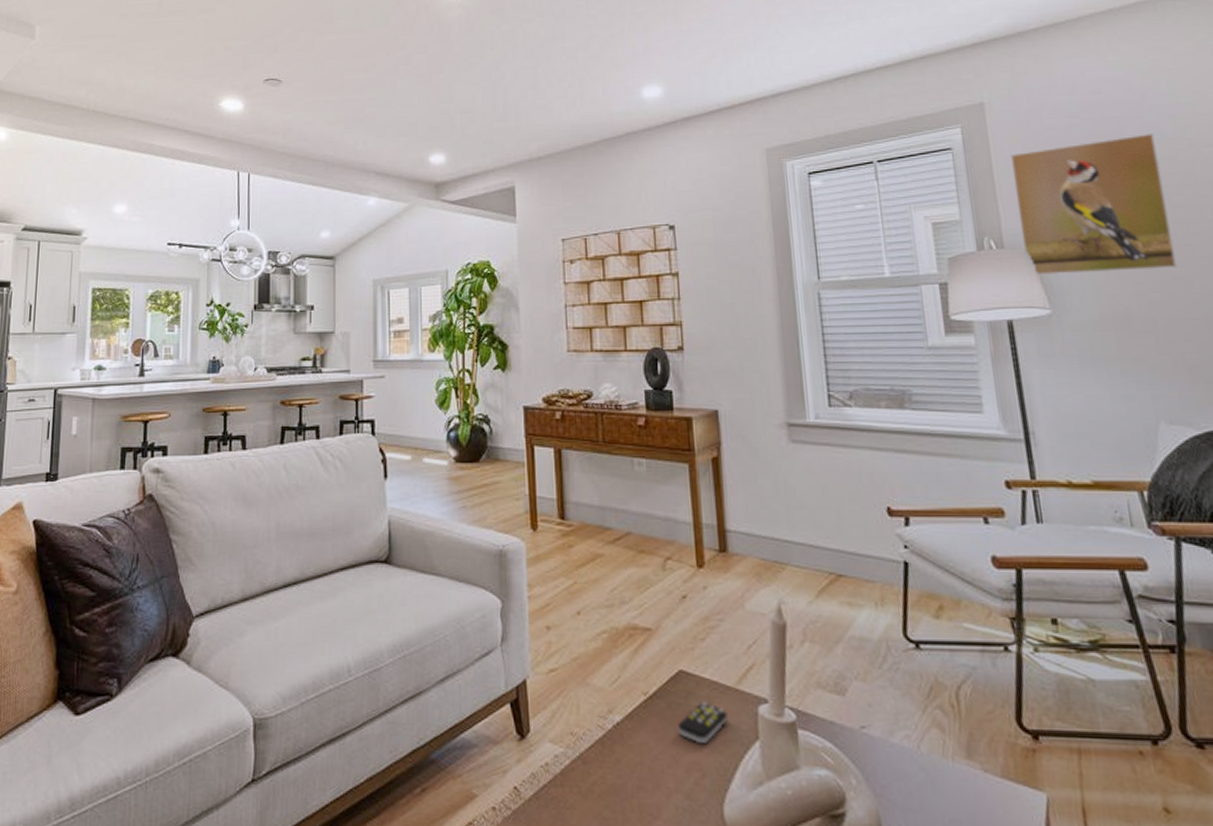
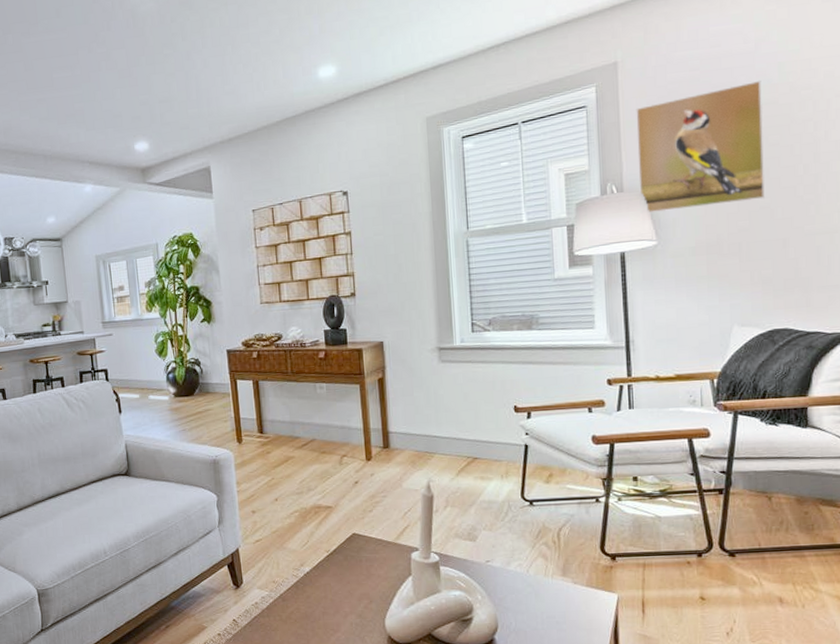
remote control: present [677,702,728,745] -> none [351,553,389,582]

